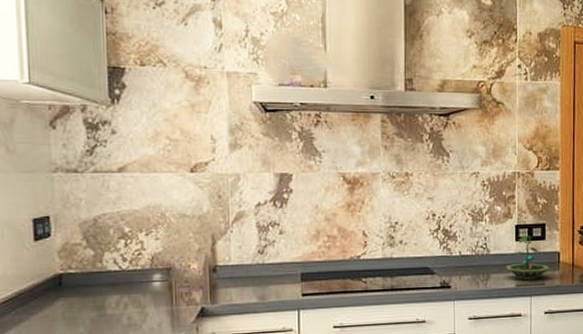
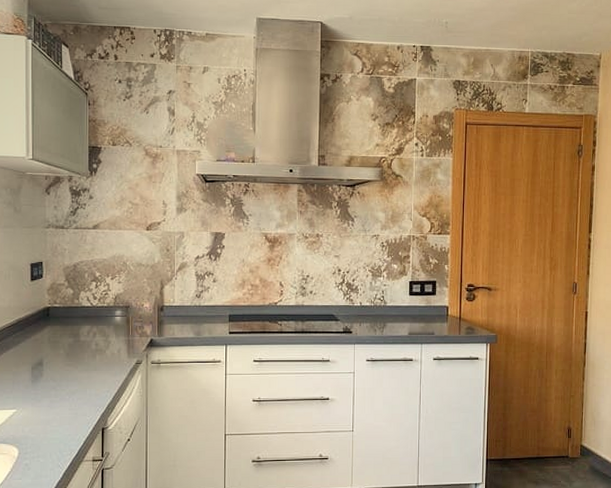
terrarium: present [506,235,550,280] -> none [400,290,439,329]

